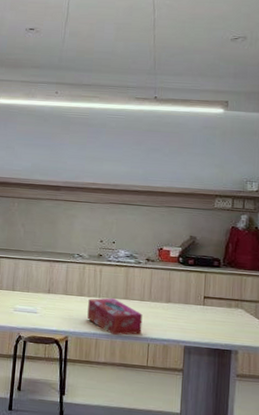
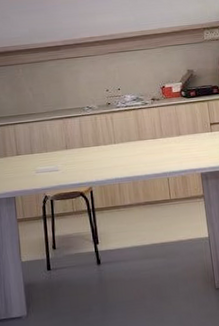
tissue box: present [87,298,143,336] -> none [105,142,160,177]

